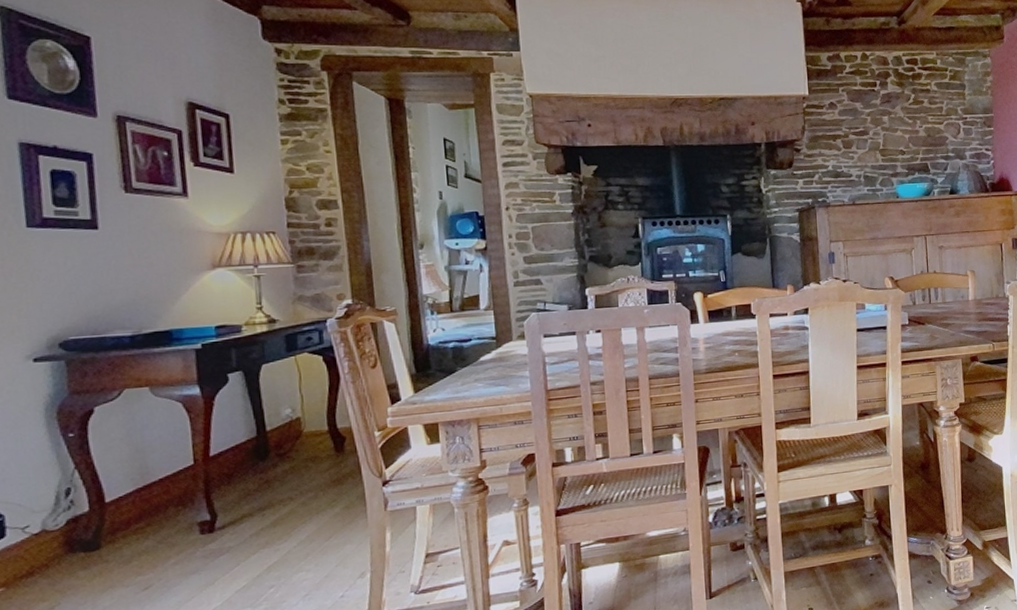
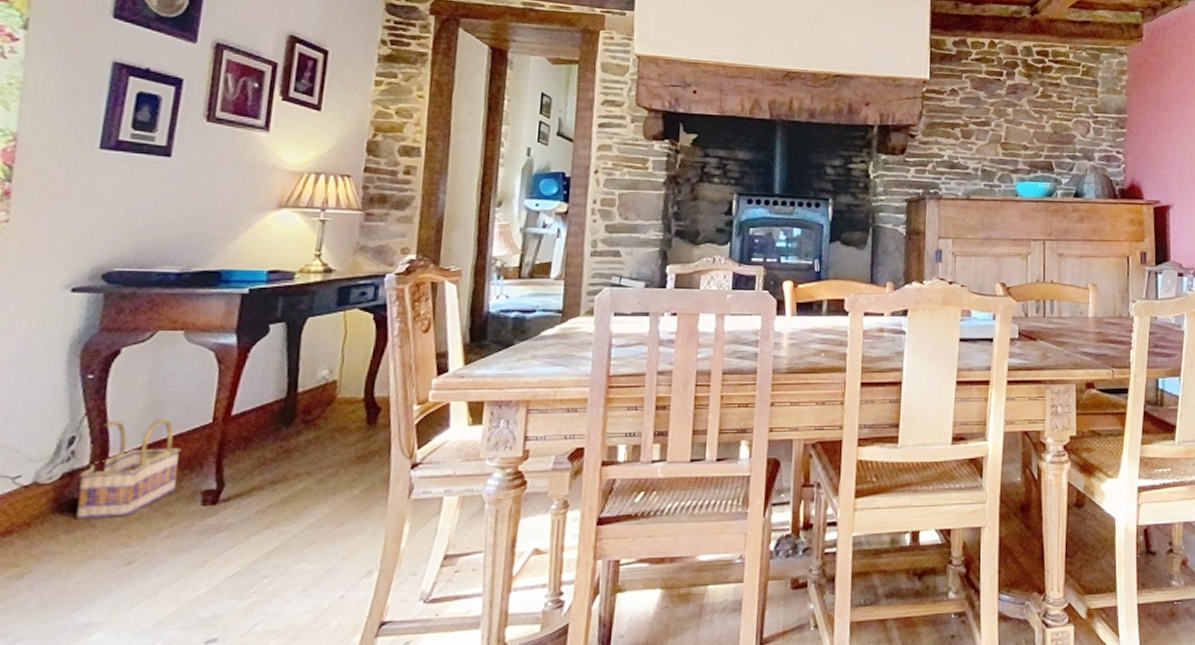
basket: none [82,464,174,557] -> present [76,418,181,520]

